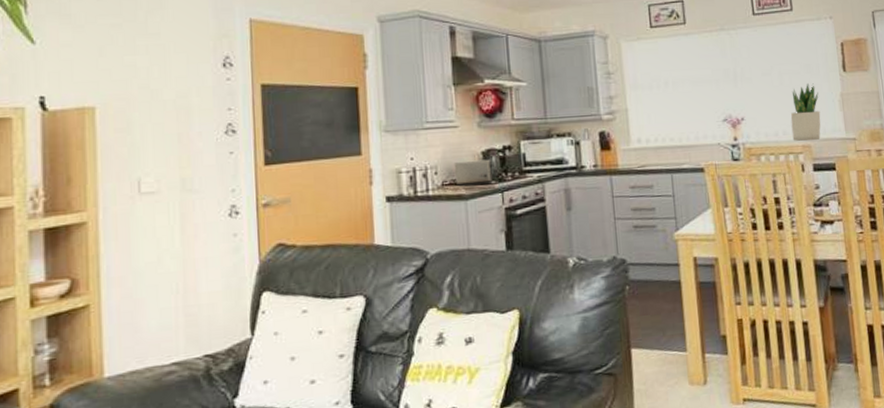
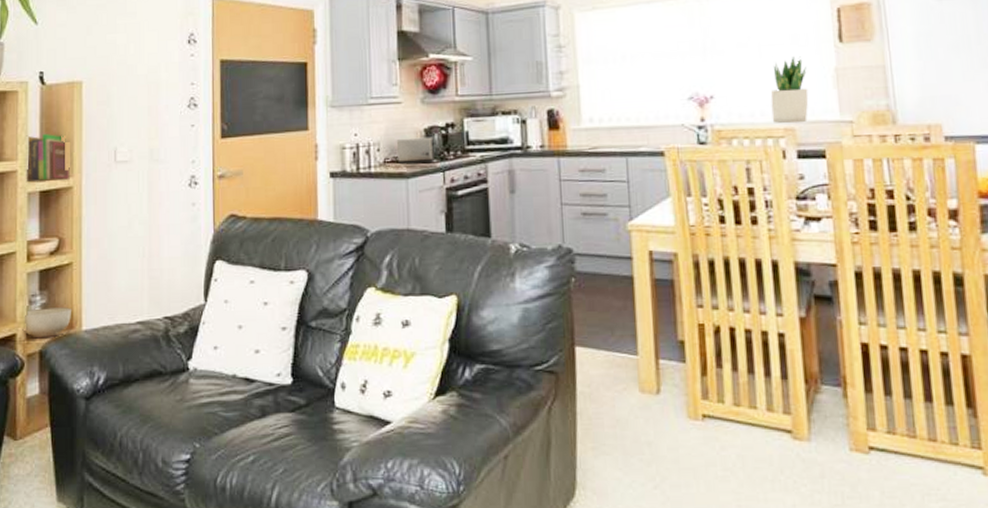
books: none [24,164,83,219] -> present [26,133,70,183]
bowl: none [27,354,91,392] -> present [22,307,72,339]

